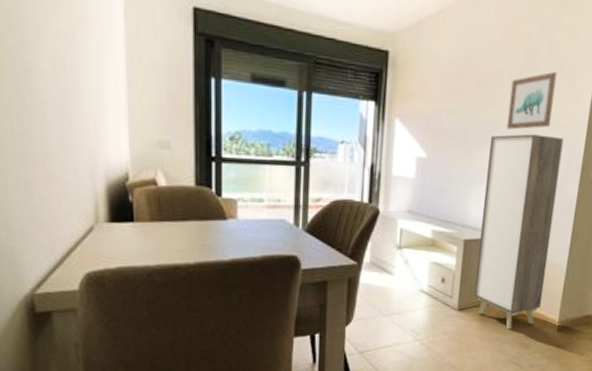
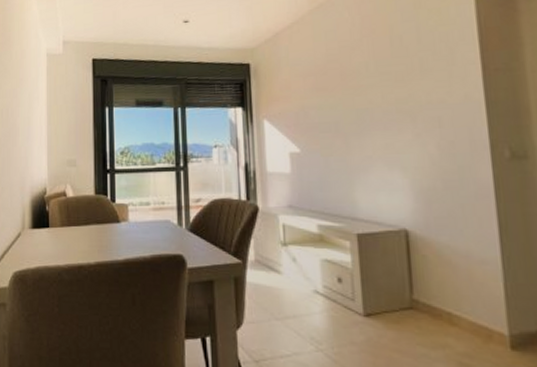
cabinet: present [473,134,564,330] -> none [367,116,478,344]
wall art: present [507,71,557,130] -> none [380,53,437,116]

